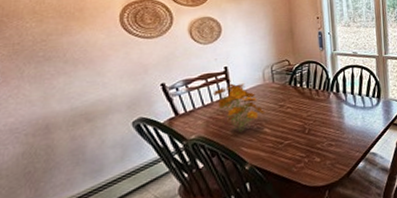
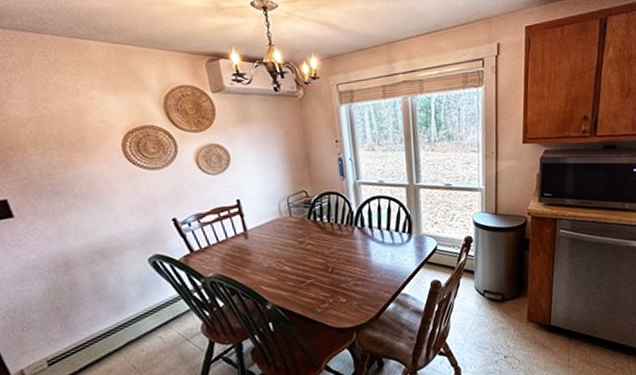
flower arrangement: present [212,83,266,133] -> none [226,217,284,271]

